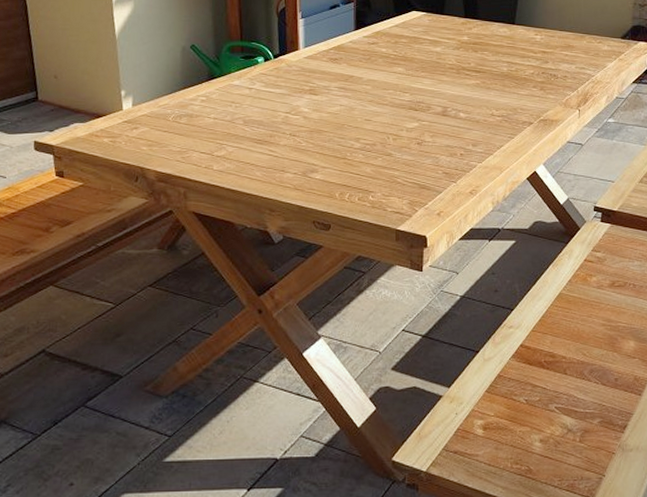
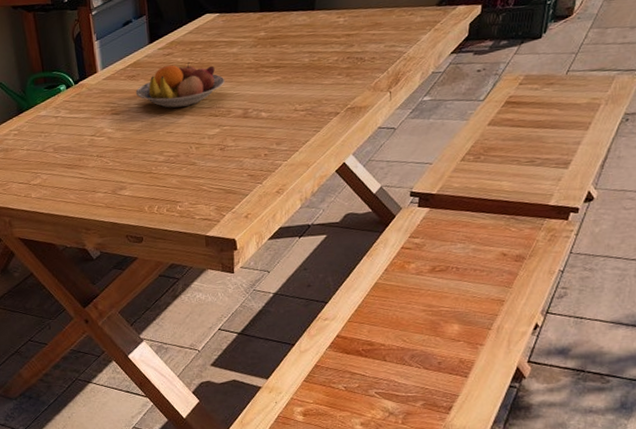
fruit bowl: none [336,53,427,97] -> present [135,61,225,108]

